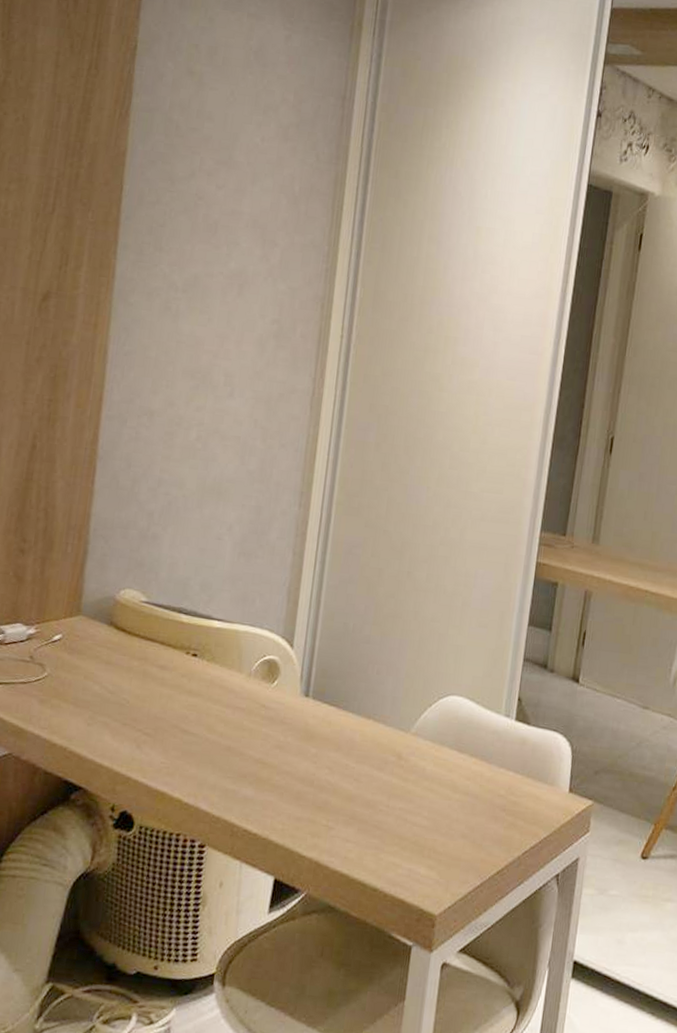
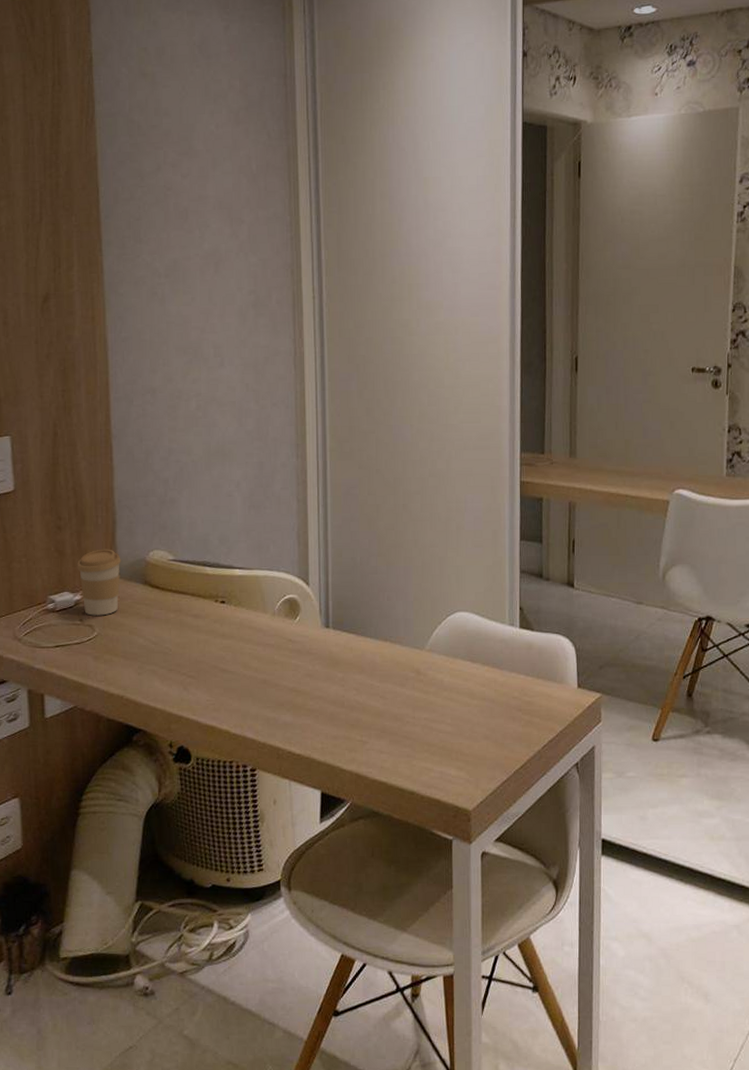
coffee cup: none [36,580,88,655] -> present [77,549,121,616]

